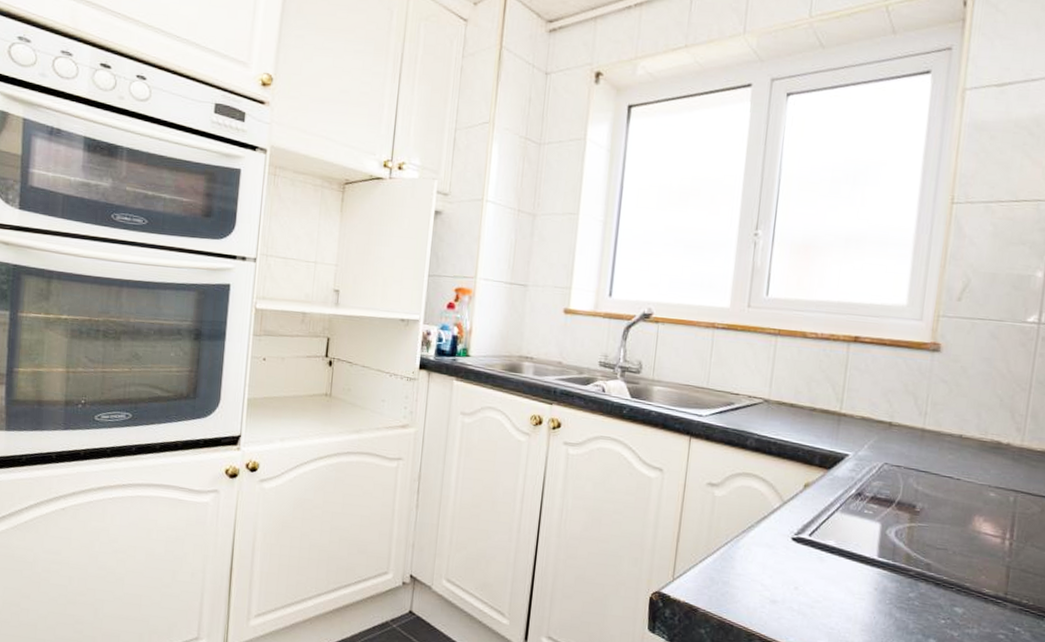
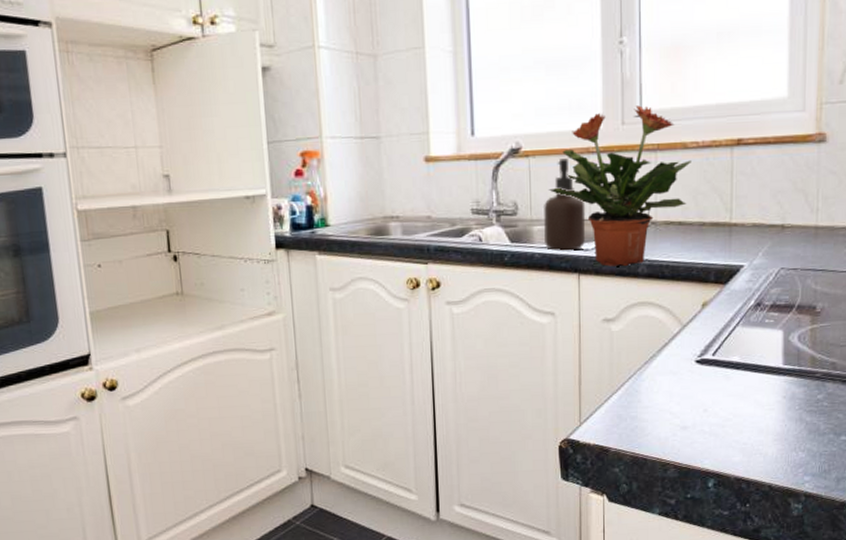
soap dispenser: none [661,329,705,415] -> present [542,158,586,252]
potted plant: none [672,292,809,438] -> present [548,105,691,267]

